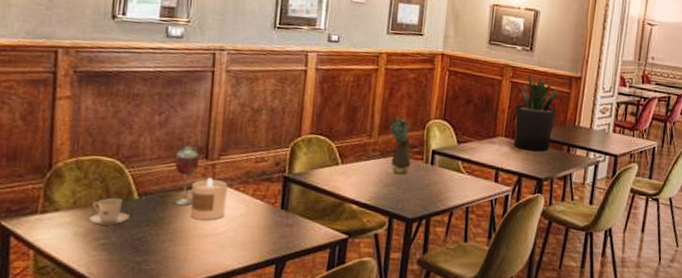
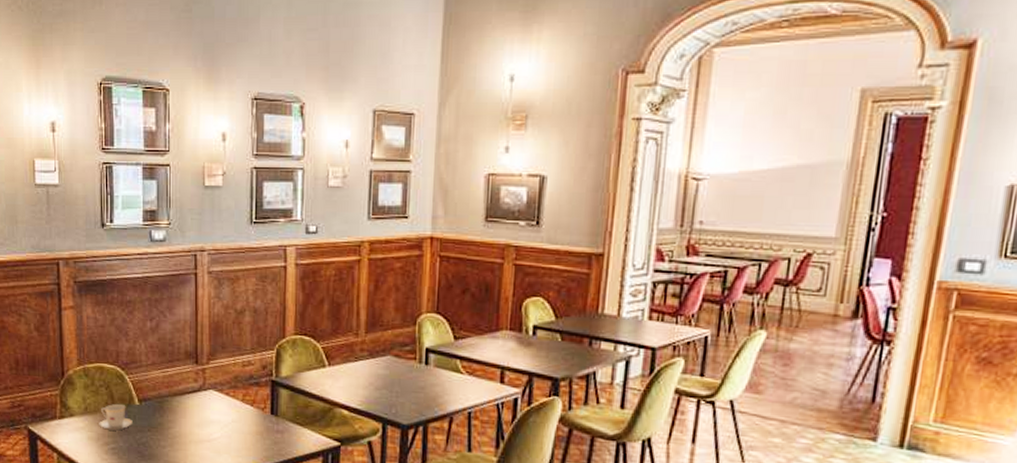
wineglass: present [174,144,201,205] -> none [167,350,191,411]
candle: present [190,177,228,221] -> none [185,382,218,426]
vase: present [389,115,411,175] -> none [377,311,403,377]
planter: present [514,70,560,152] -> none [520,249,576,347]

